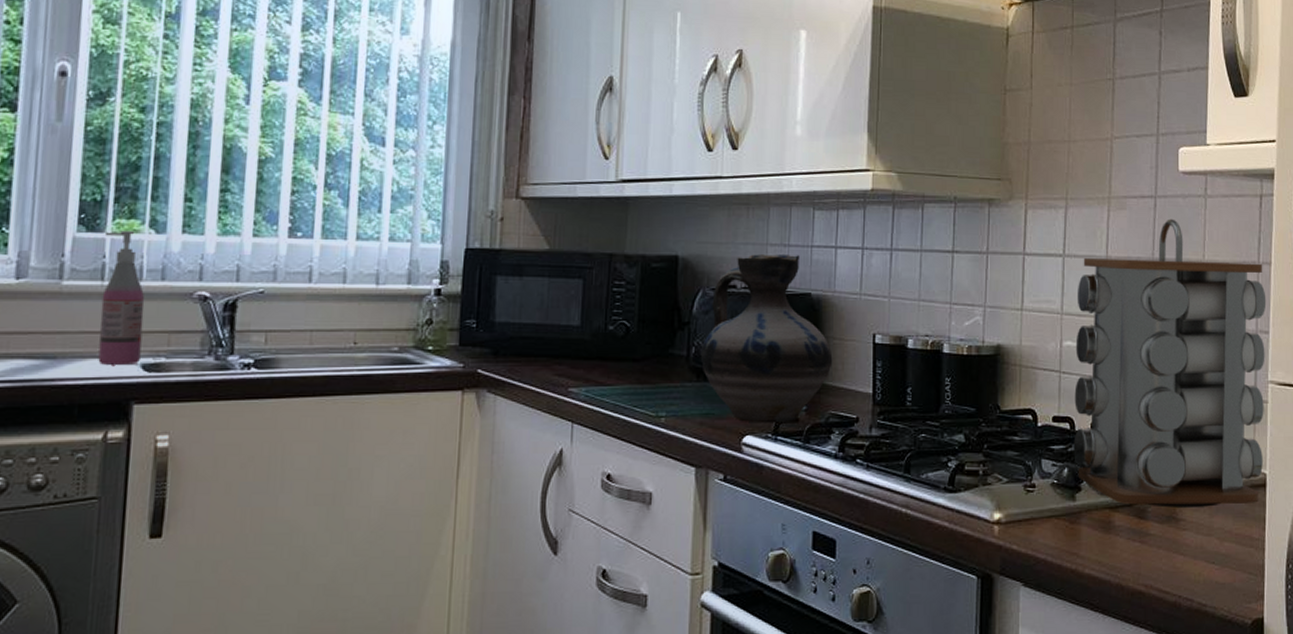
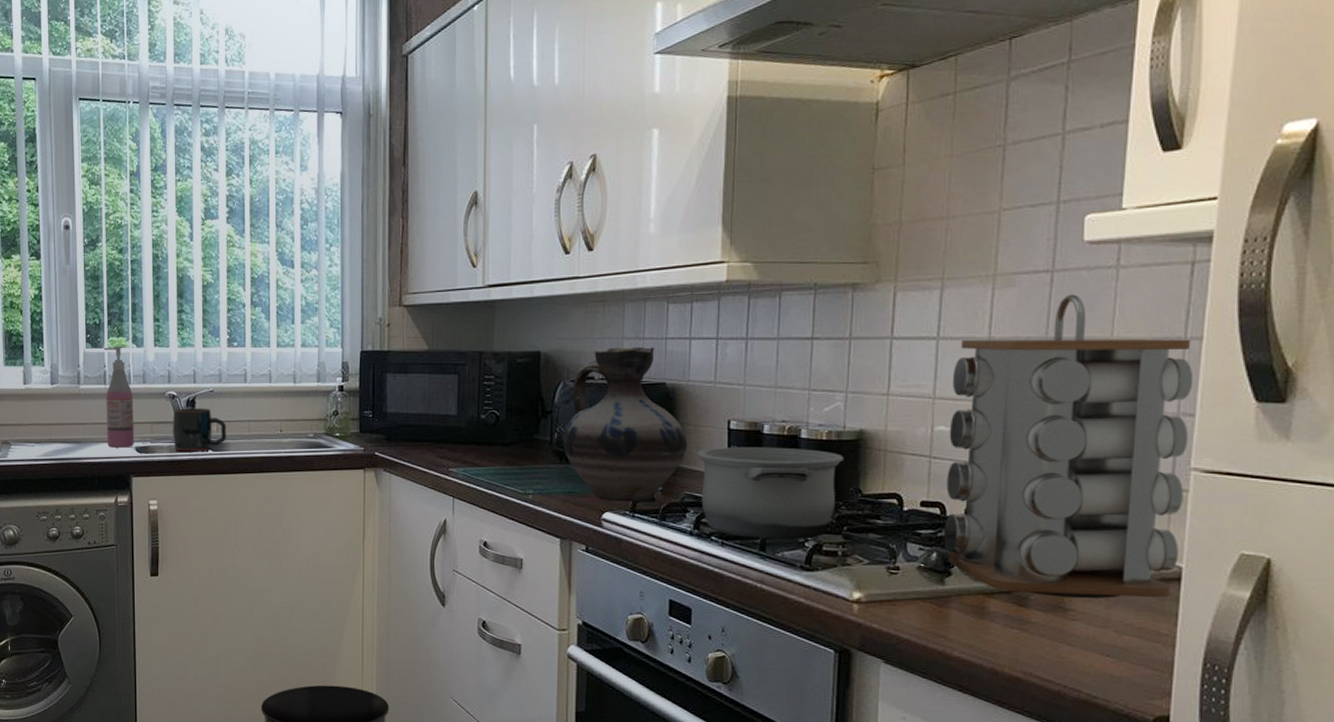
mug: none [200,313,280,370] -> present [172,408,227,452]
cooking pot: none [841,362,984,461] -> present [696,447,845,540]

